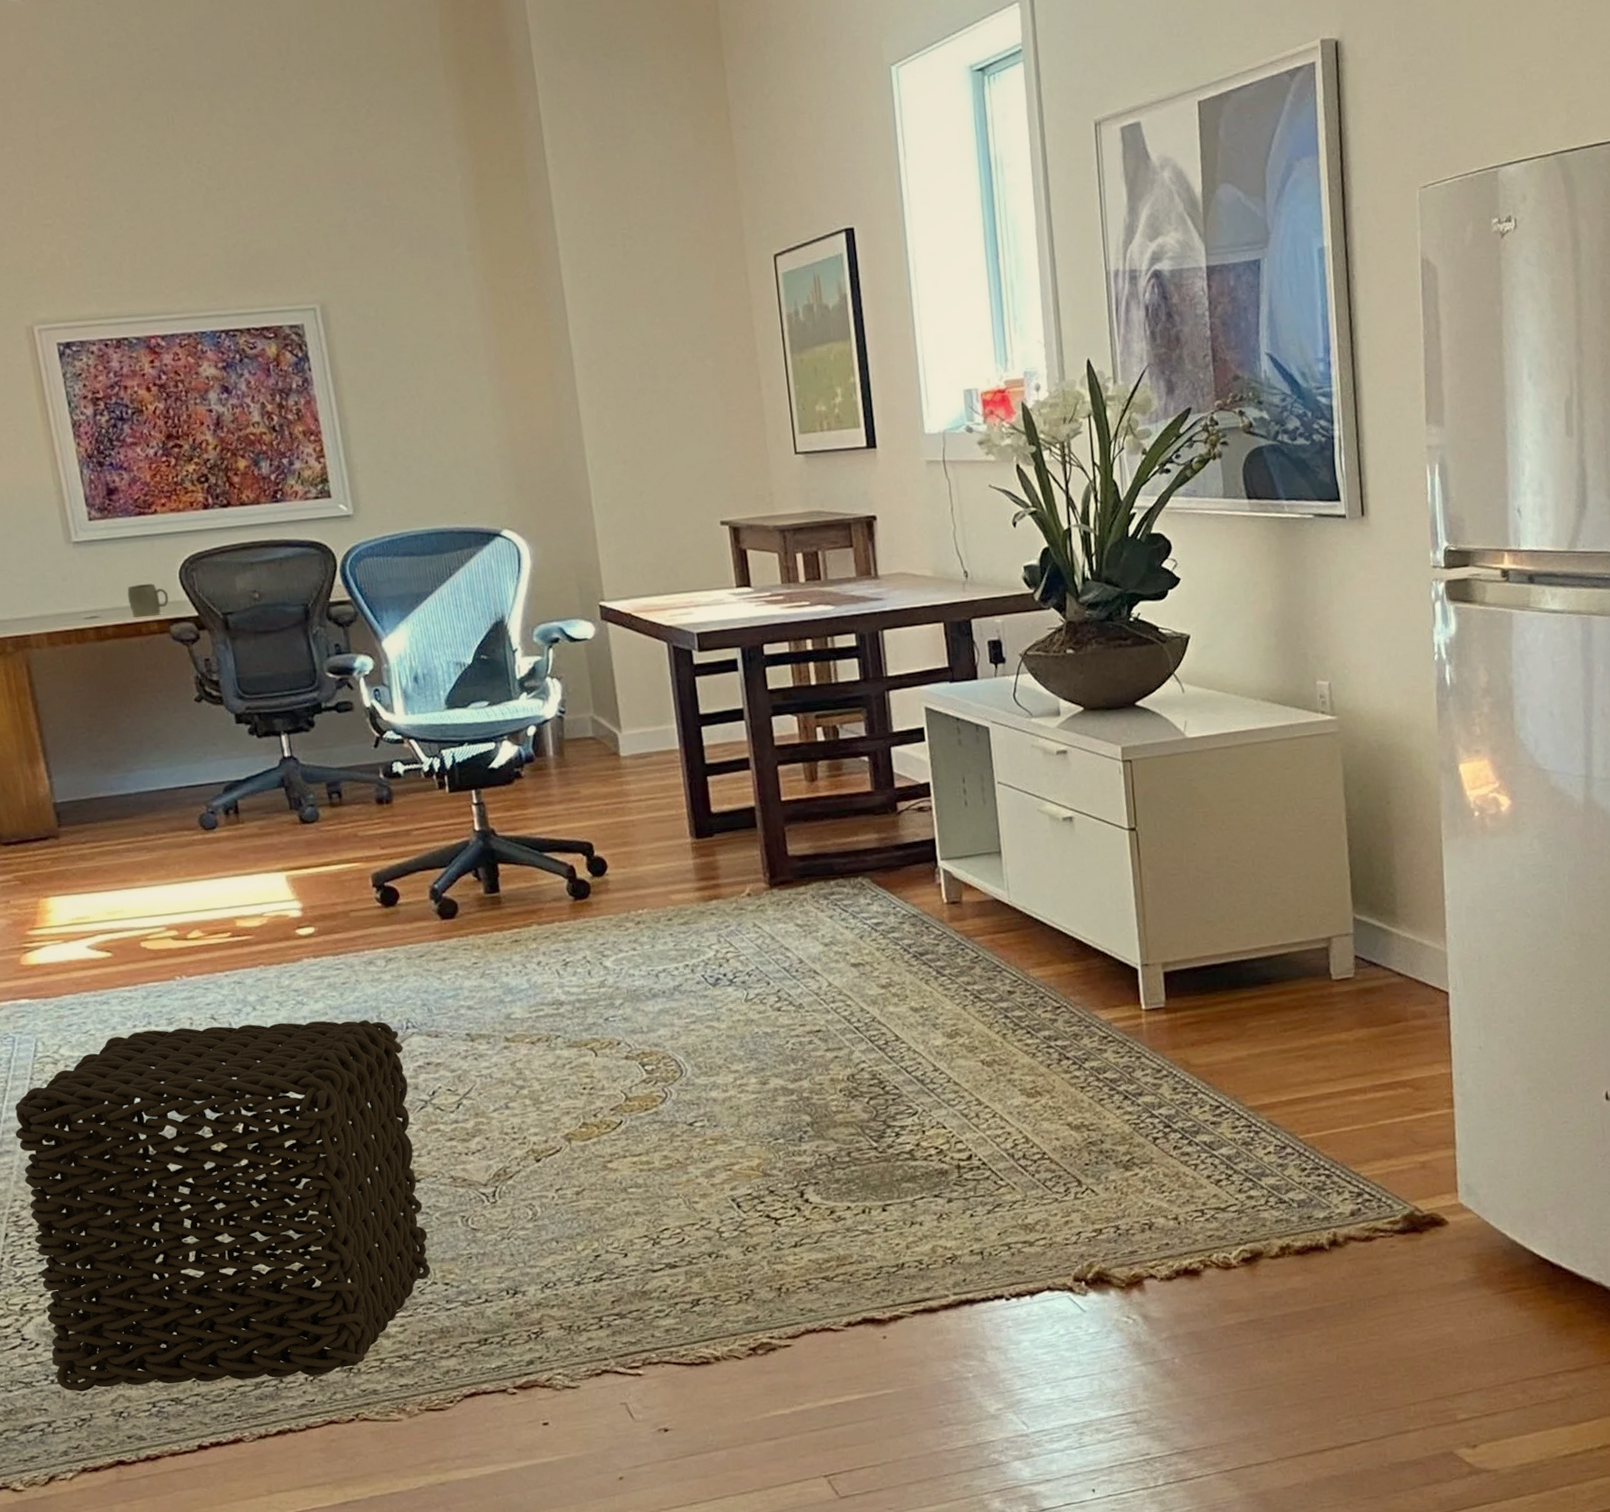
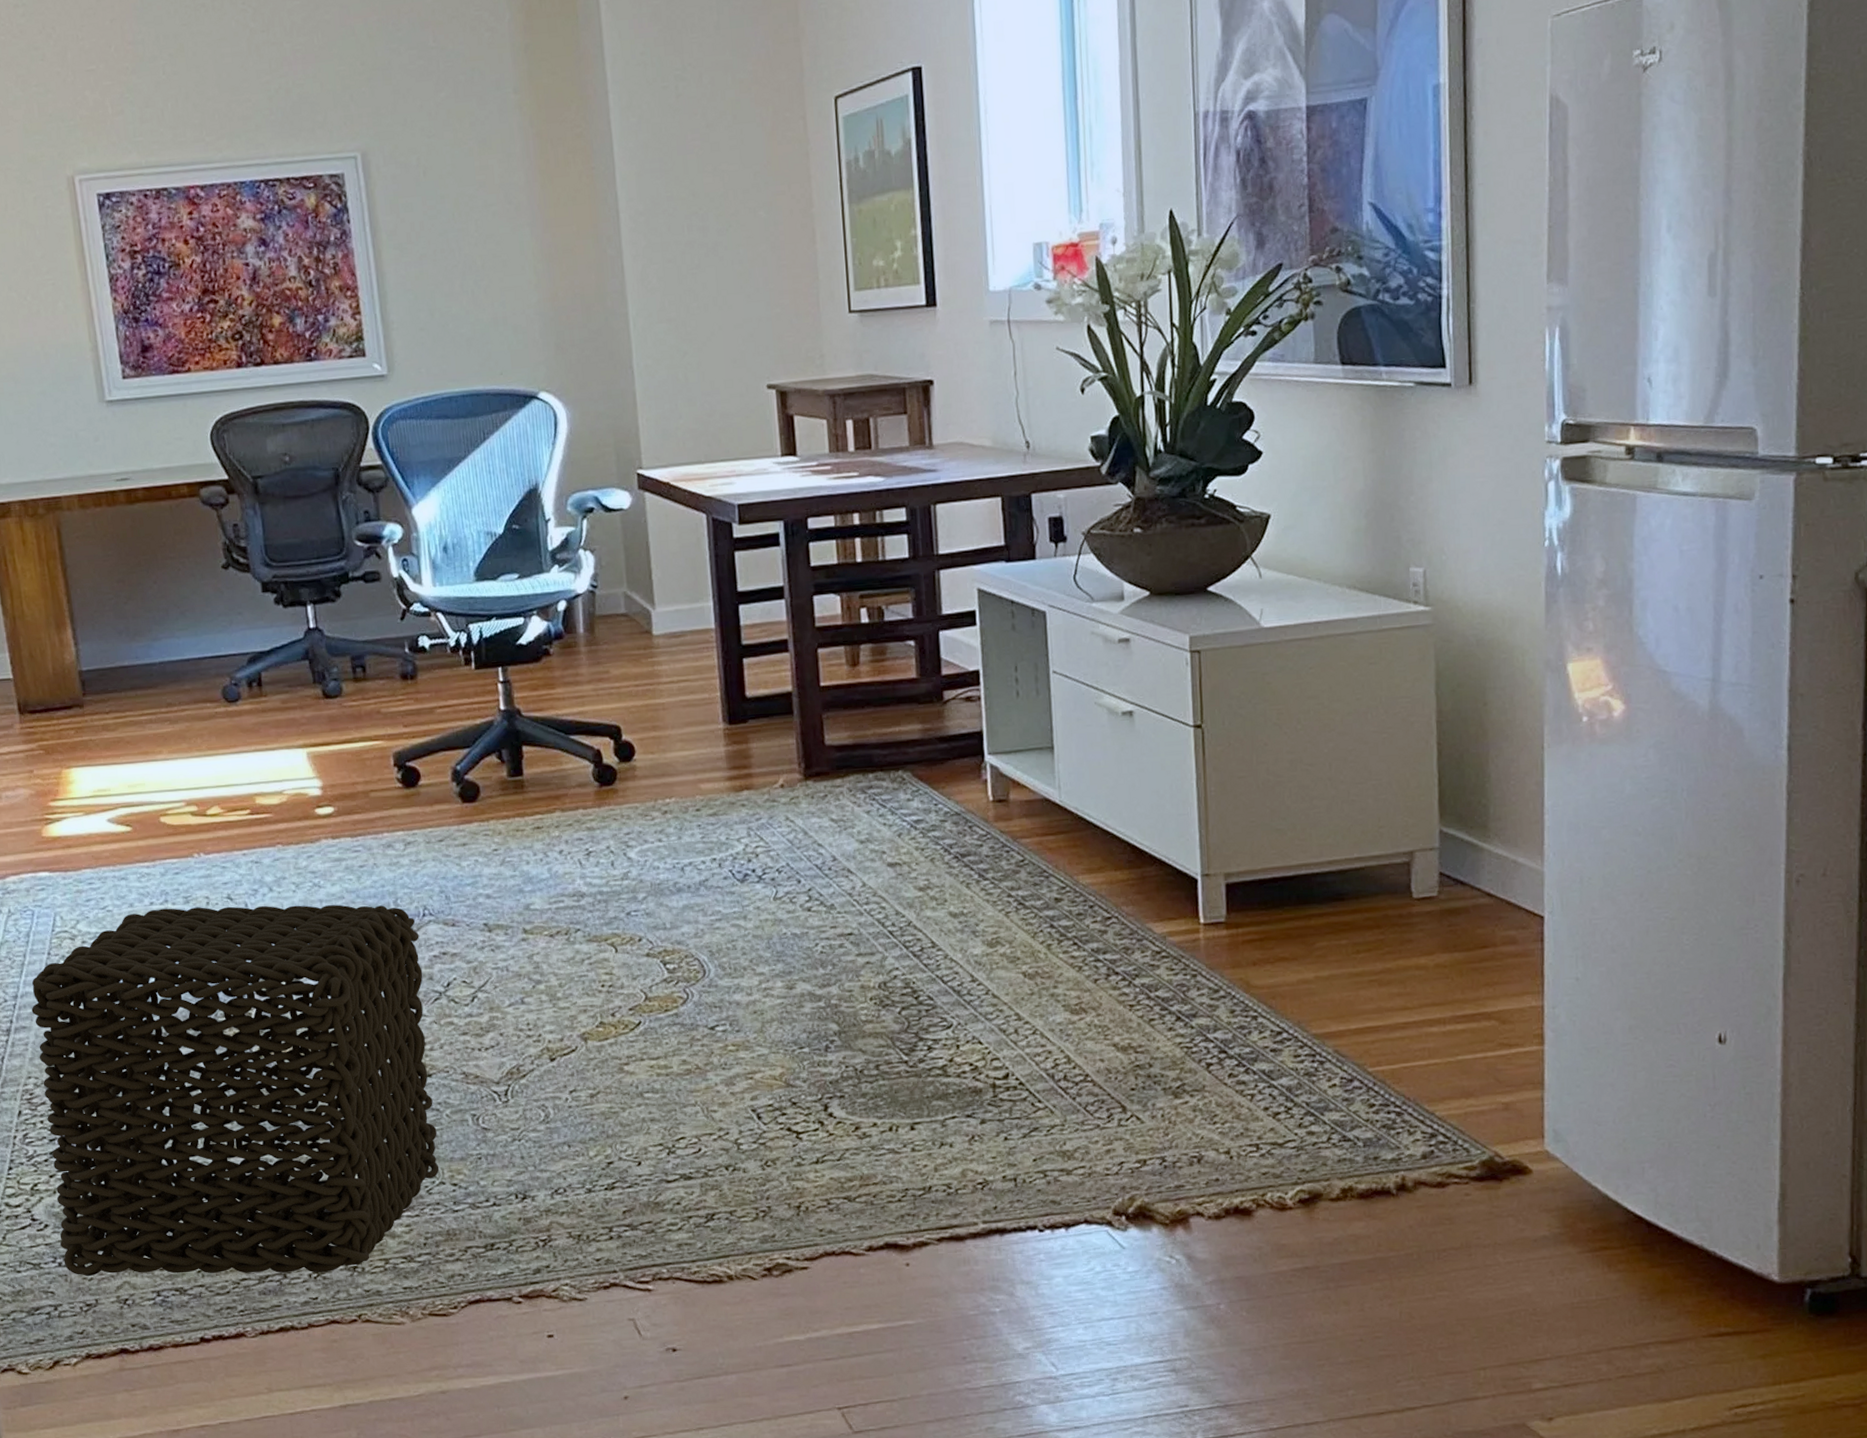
mug: present [127,583,169,617] -> none [158,445,200,480]

